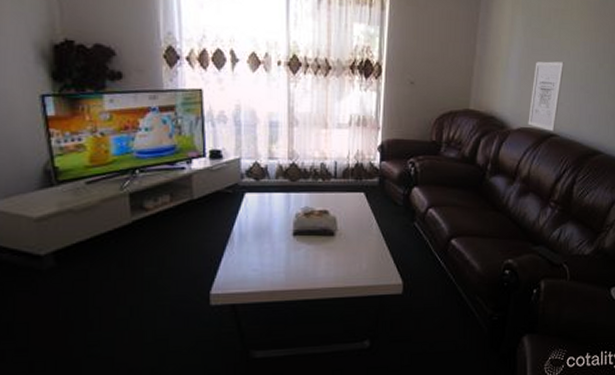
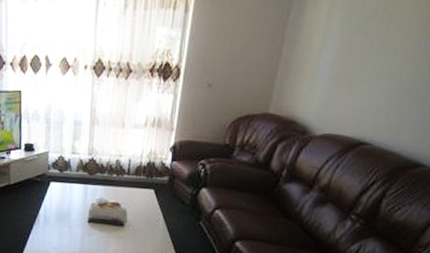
wall art: present [528,61,564,131] -> none [334,61,388,139]

